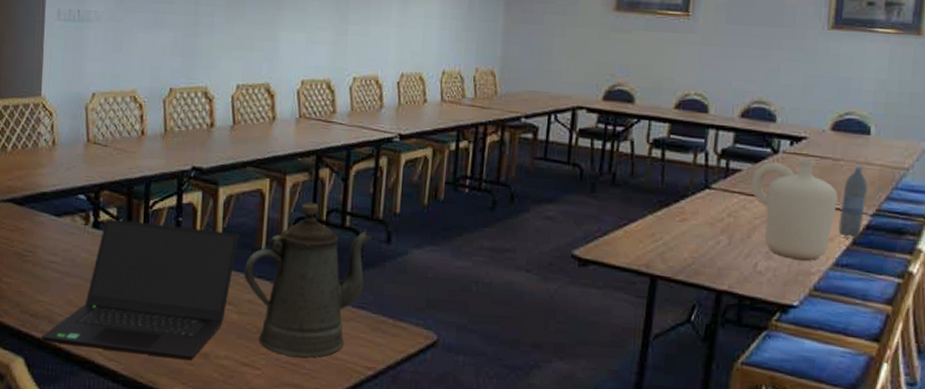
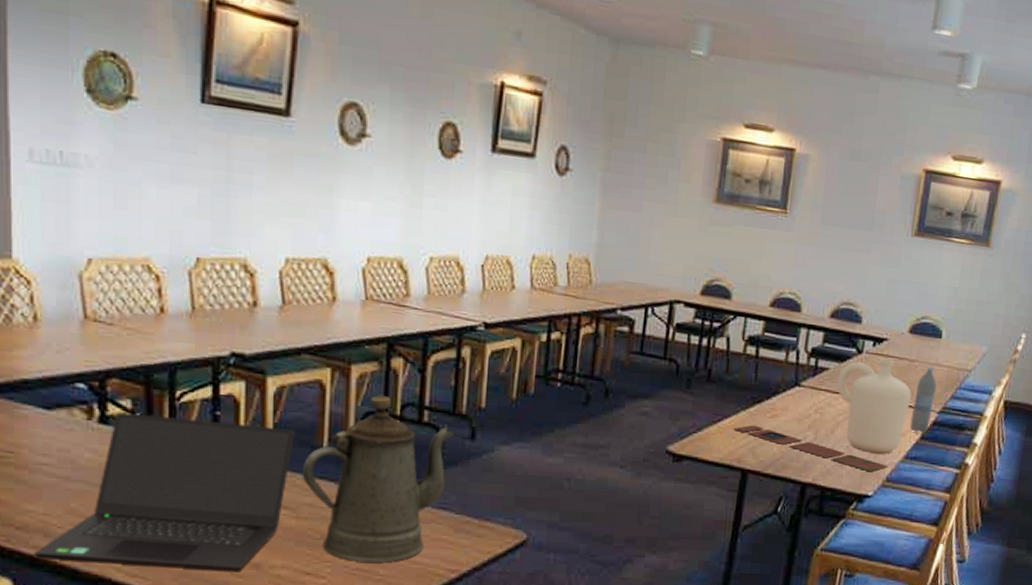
papers: none [640,229,815,280] -> present [733,425,888,472]

